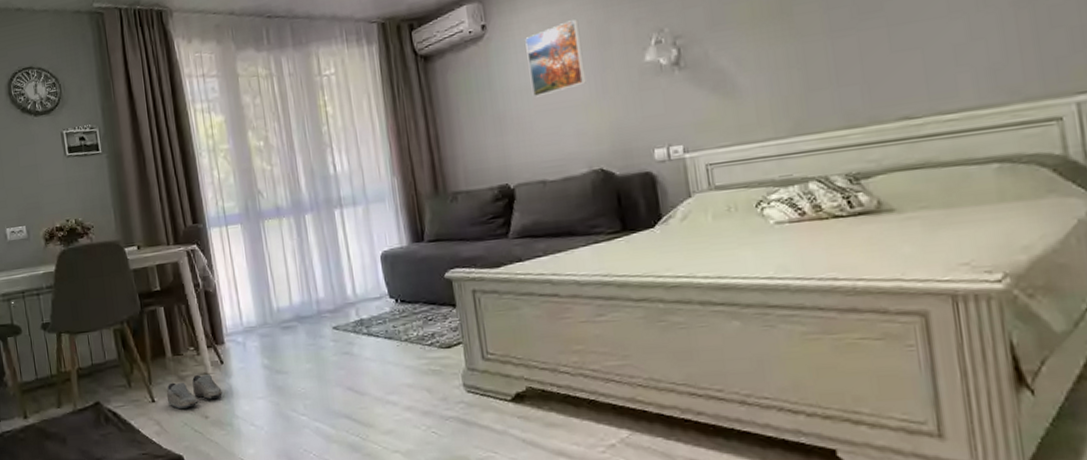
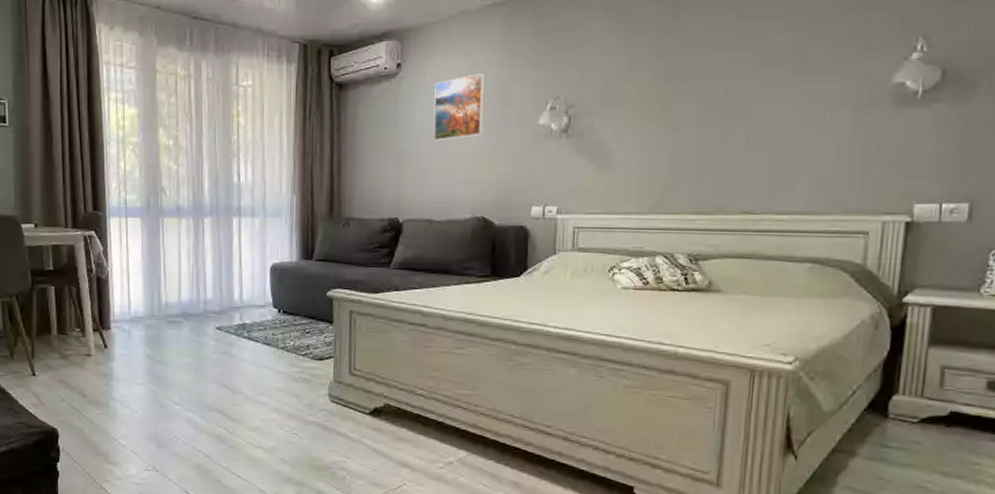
shoe: present [166,373,222,410] -> none [47,355,102,386]

